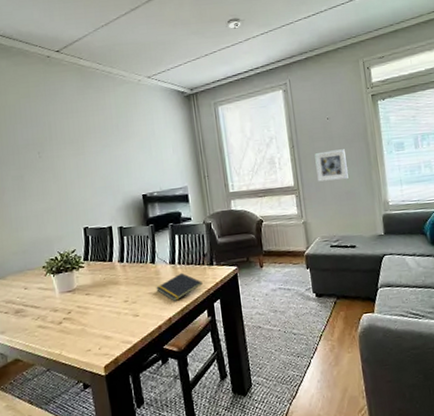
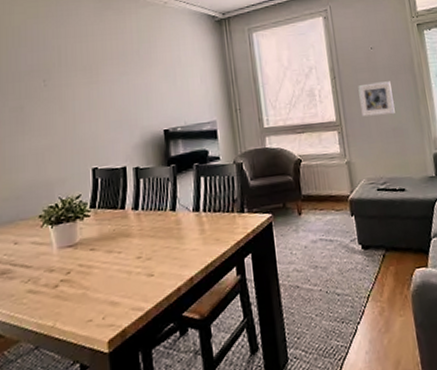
notepad: present [156,272,203,301] -> none [176,221,231,257]

